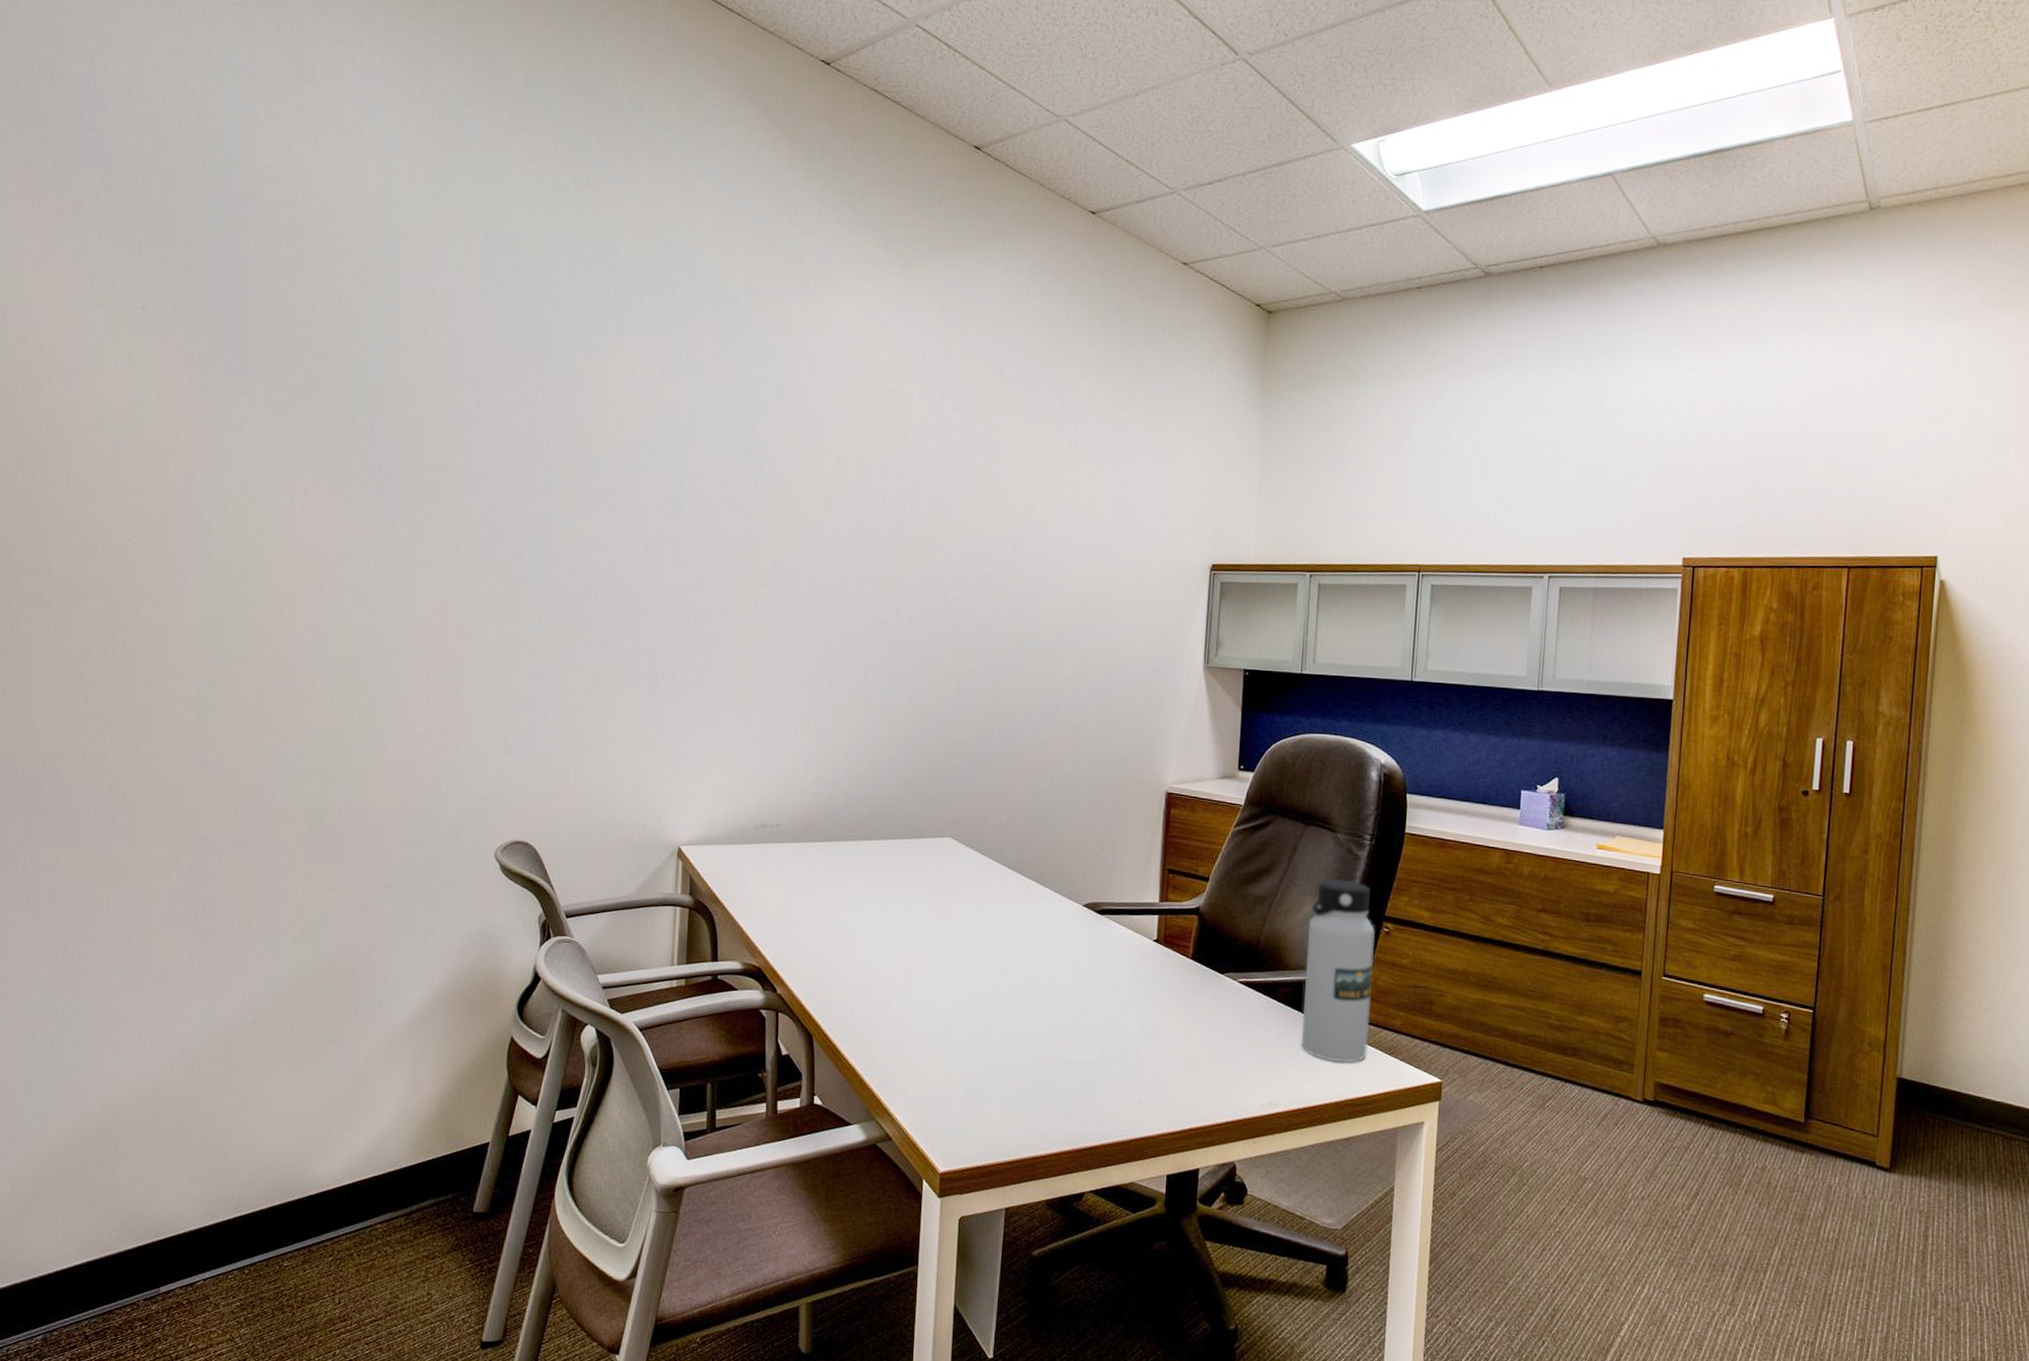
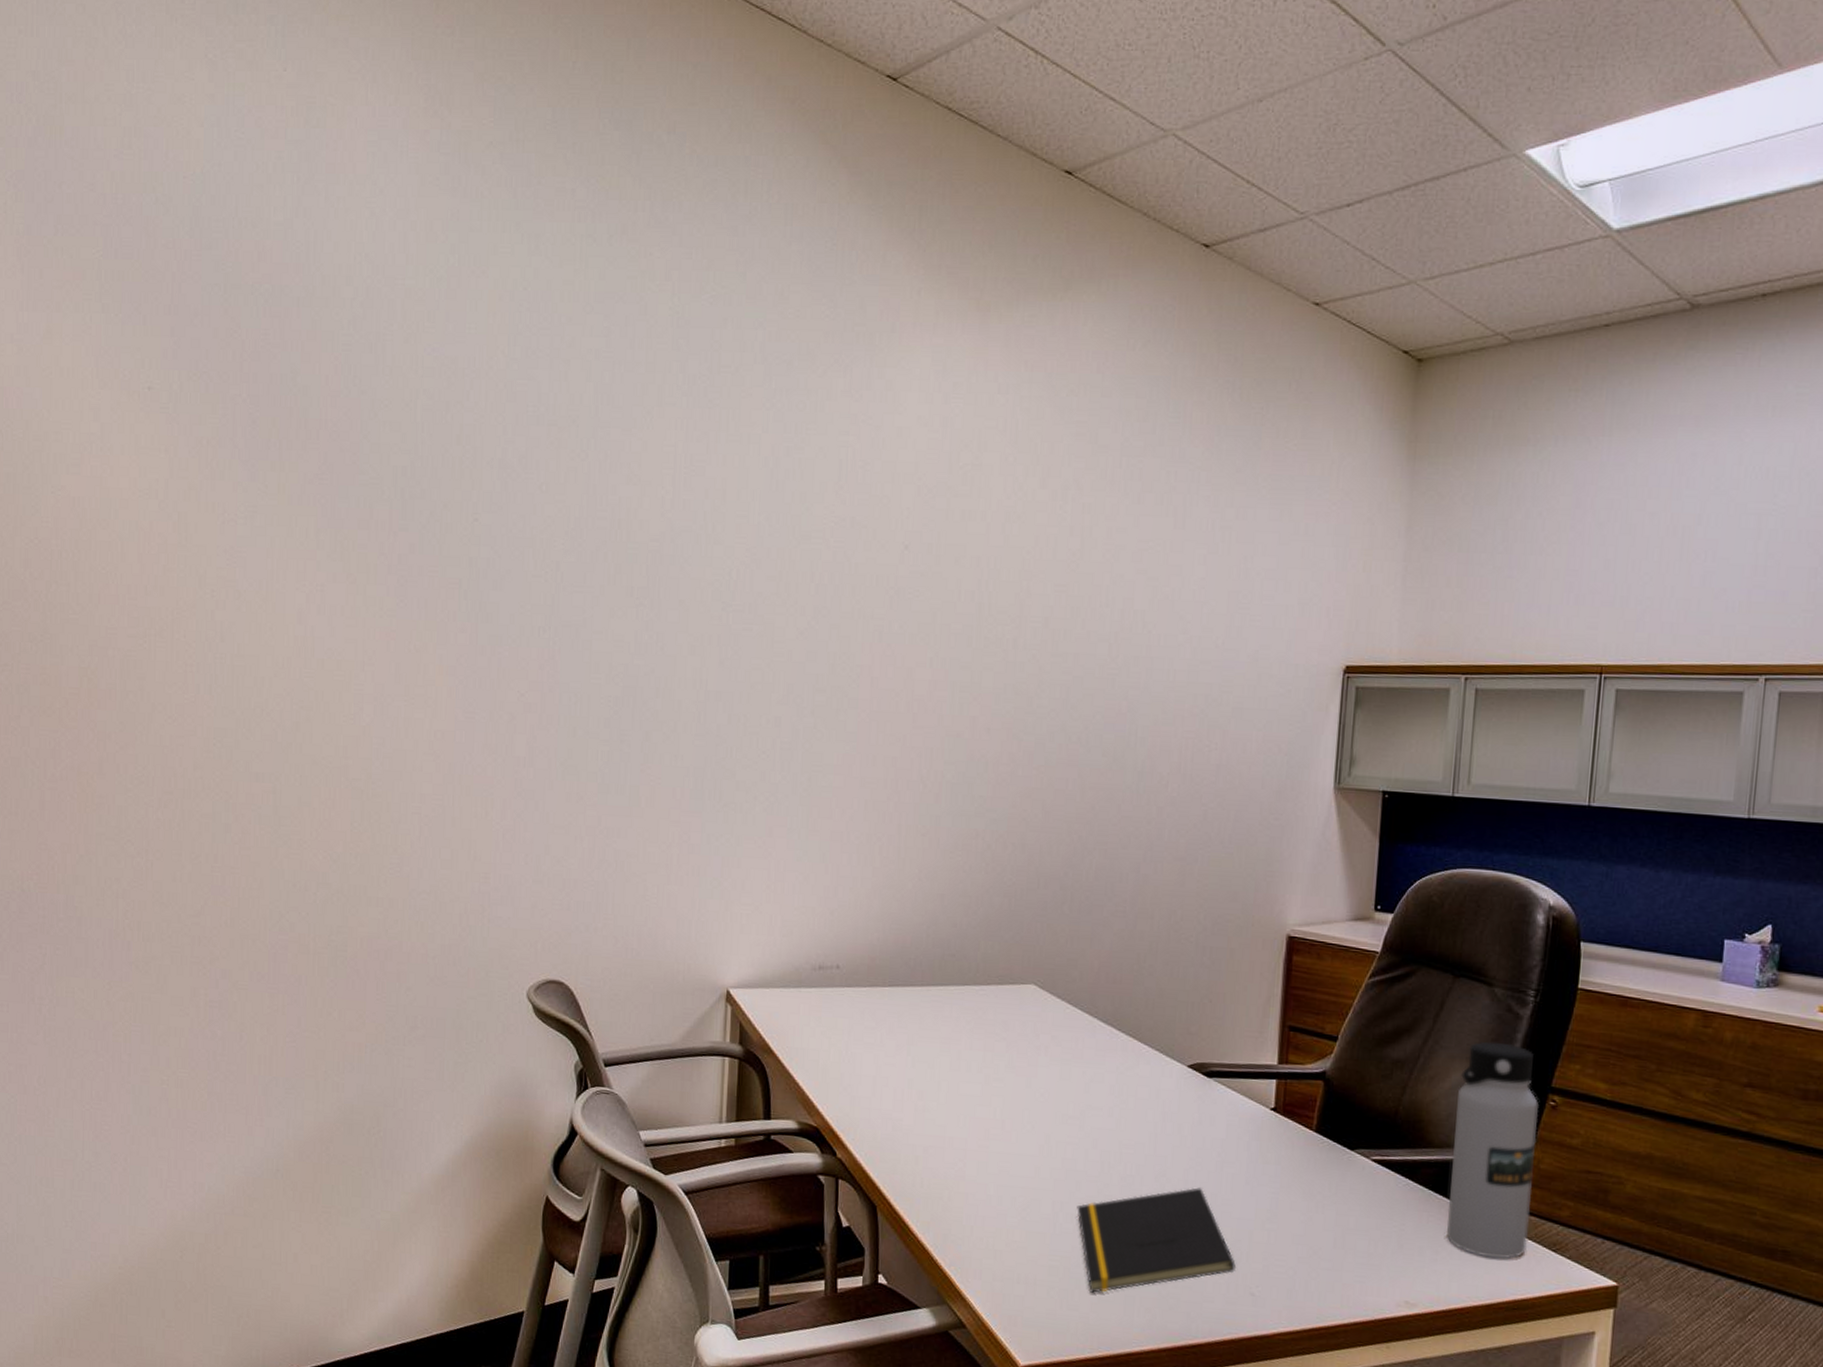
notepad: none [989,1010,1126,1105] -> present [1077,1187,1237,1293]

